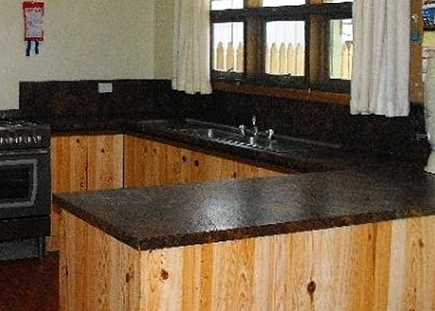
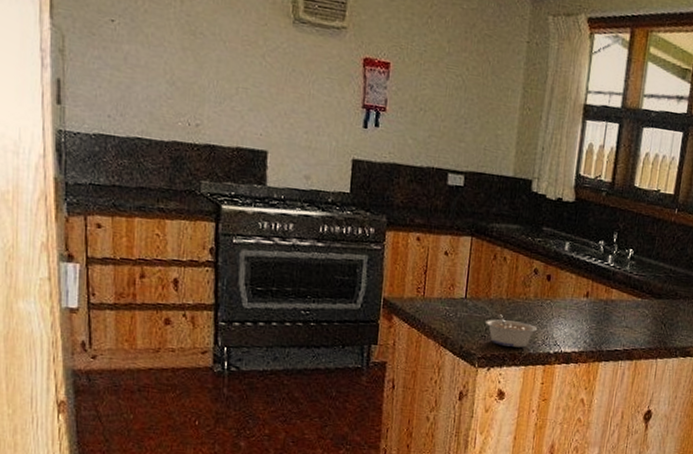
legume: none [144,200,191,229] -> present [486,314,537,348]

